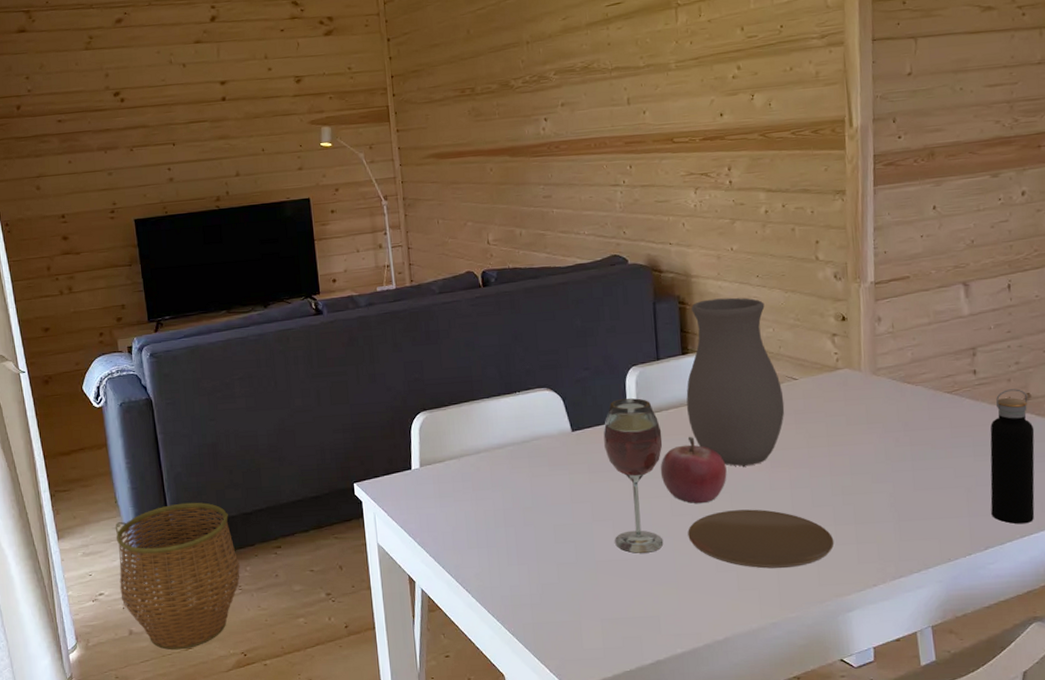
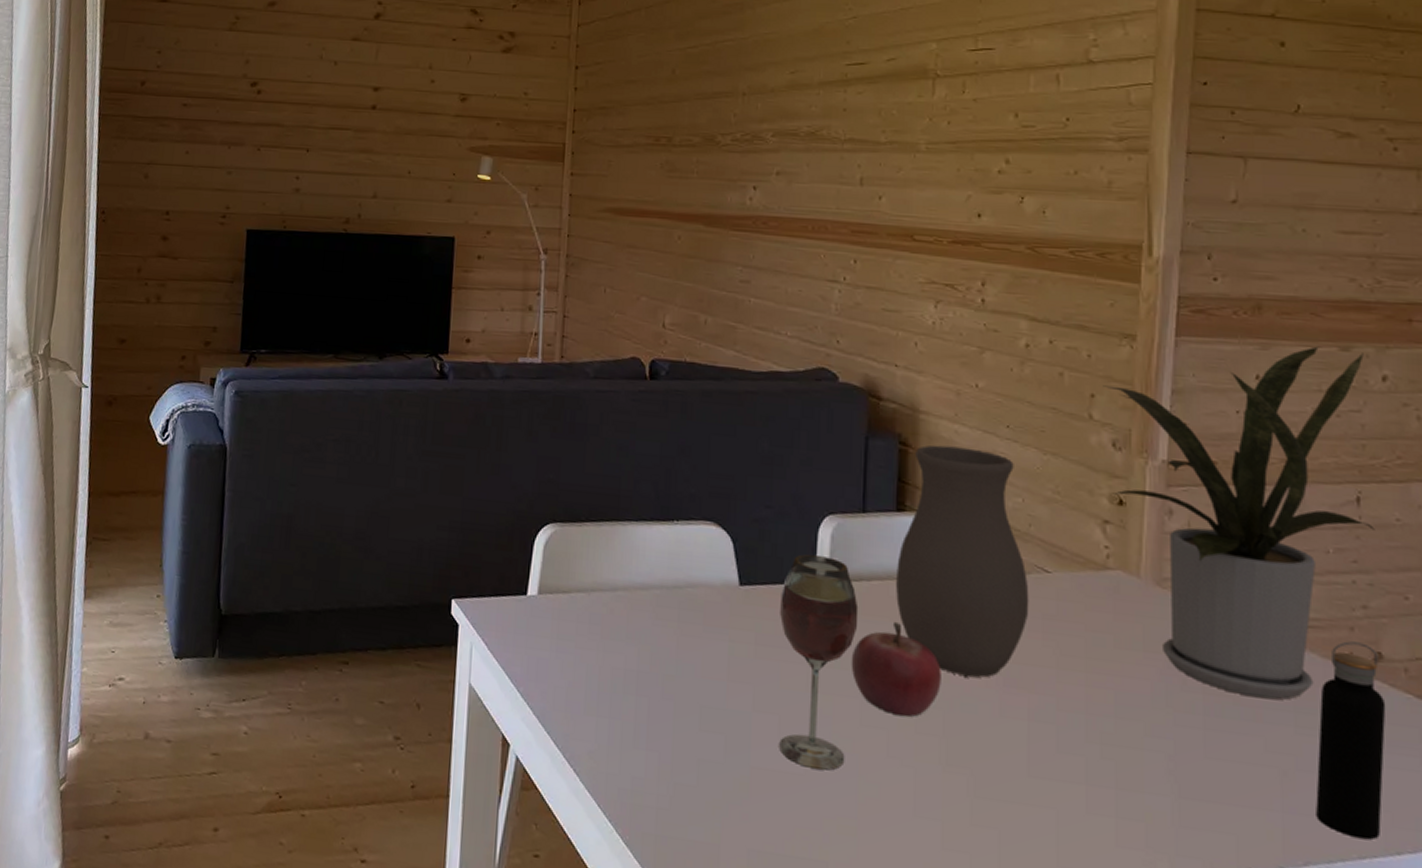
basket: present [115,502,241,650] -> none [143,582,295,773]
plate: present [688,509,835,569] -> none [879,732,1084,834]
house plant: none [824,177,1021,442] -> present [1102,346,1375,700]

